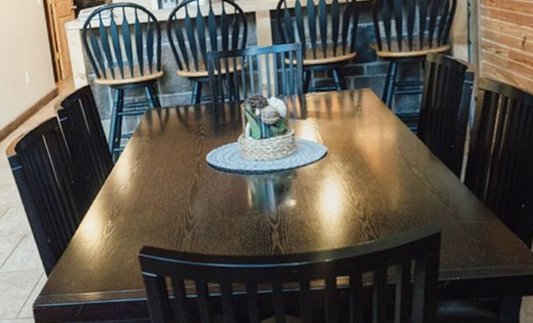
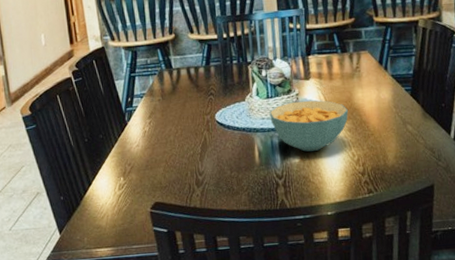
cereal bowl: none [263,141,348,196] -> present [269,100,348,152]

